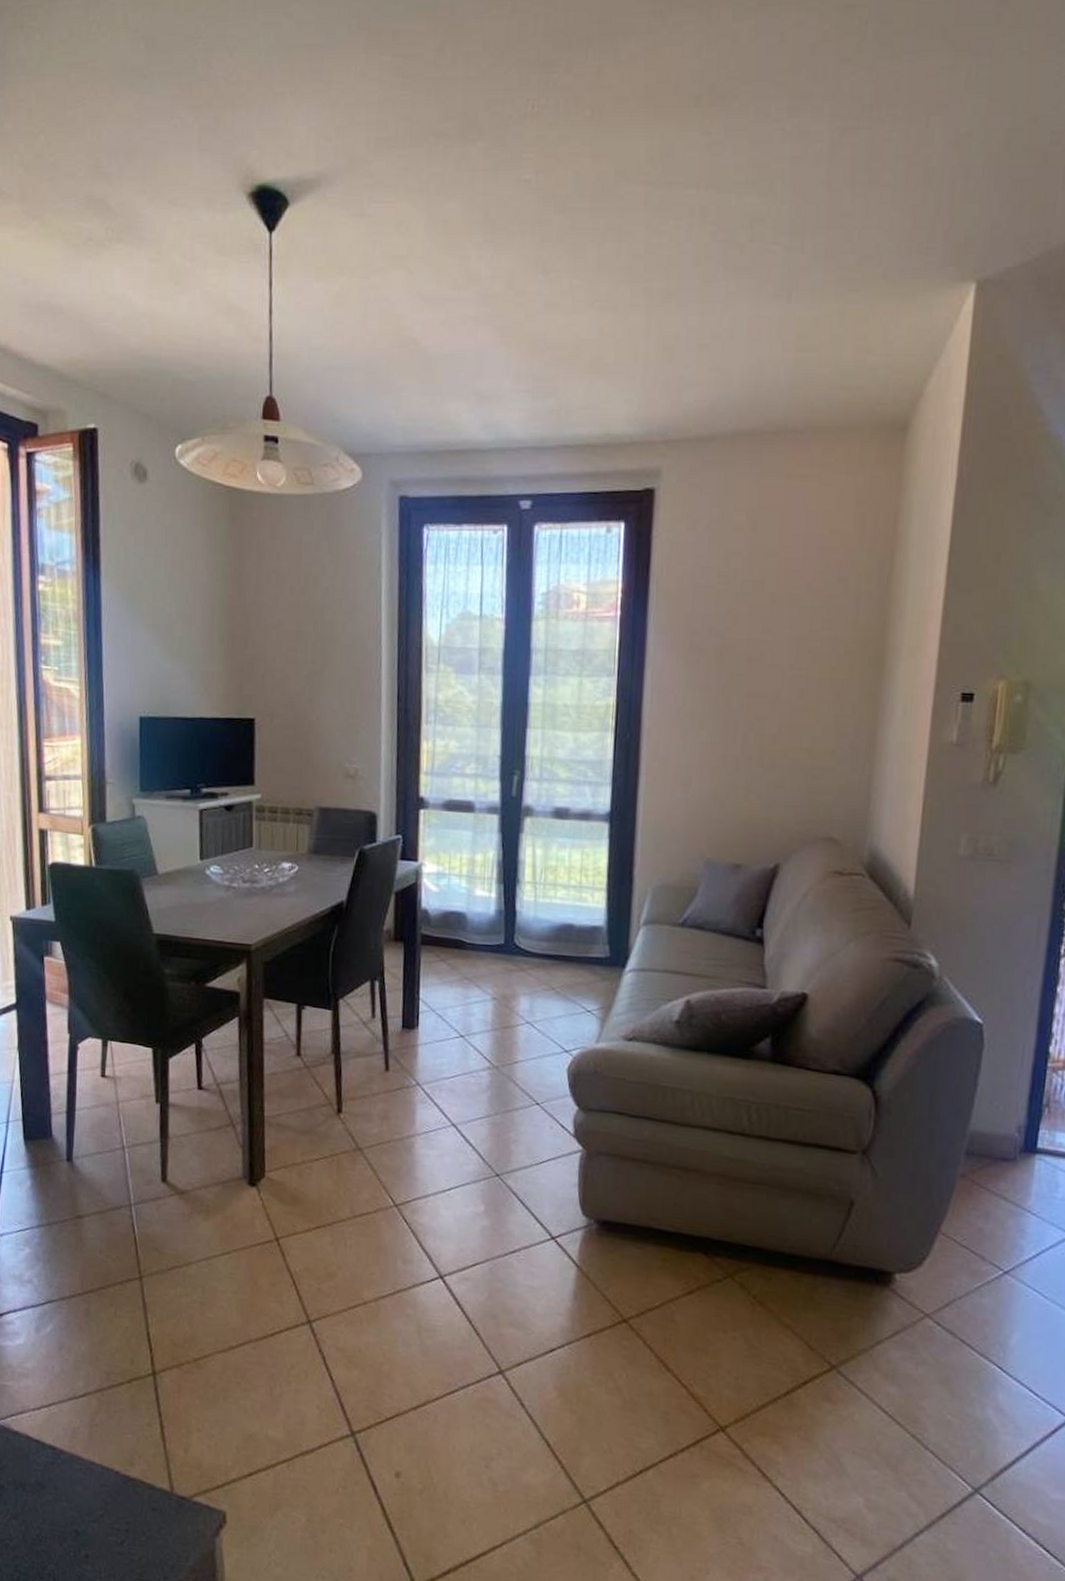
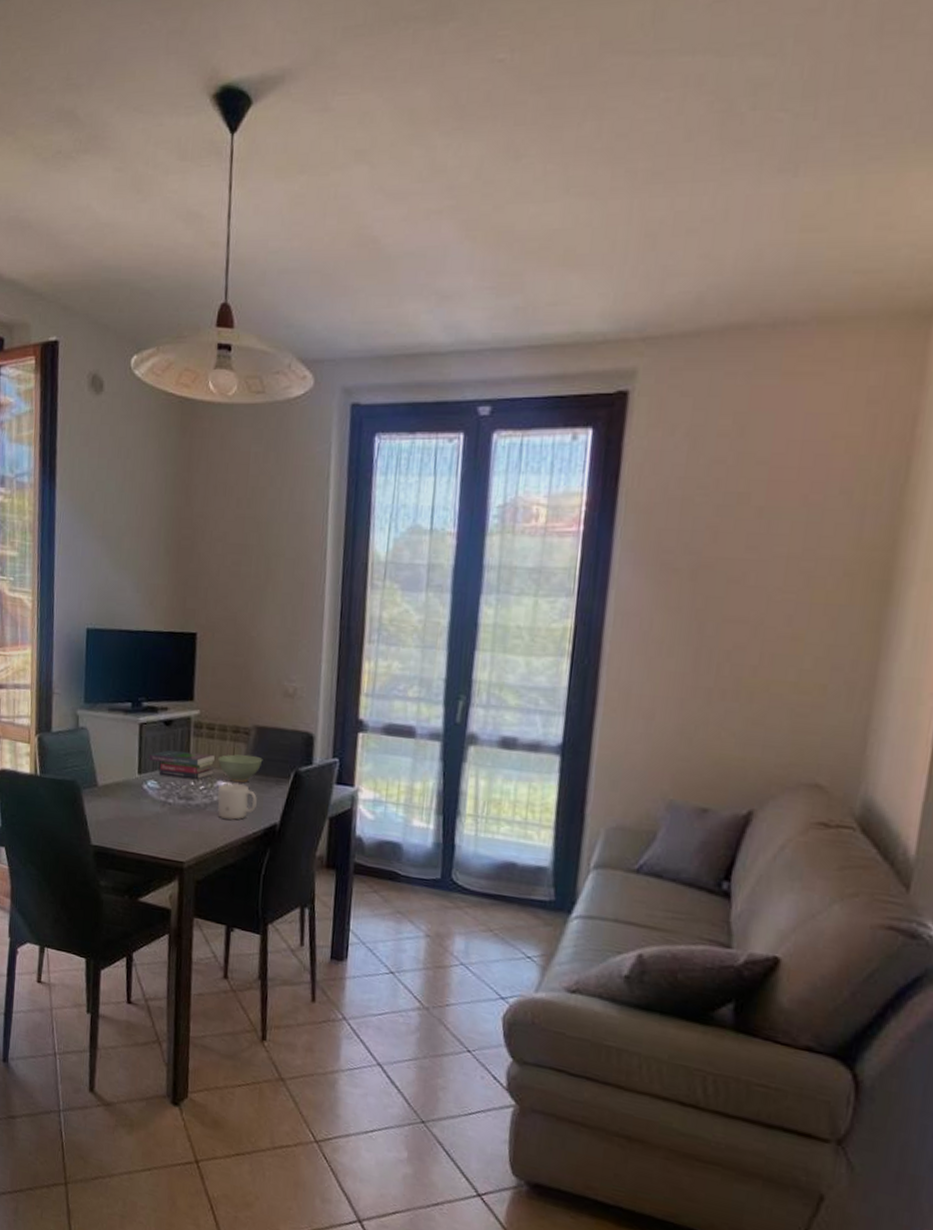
books: none [210,835,278,863] -> present [149,750,215,780]
bowl: none [281,835,327,864] -> present [217,754,263,783]
mug: none [282,864,323,901] -> present [217,783,257,821]

